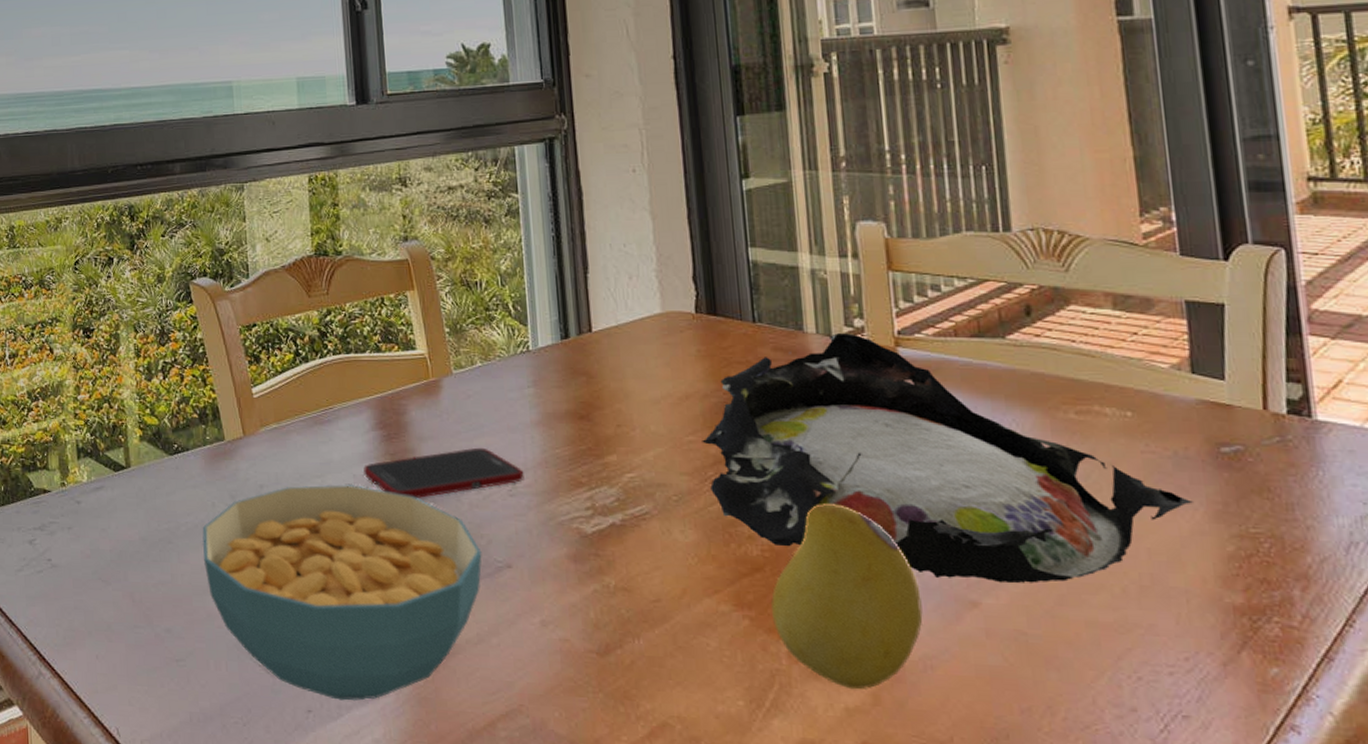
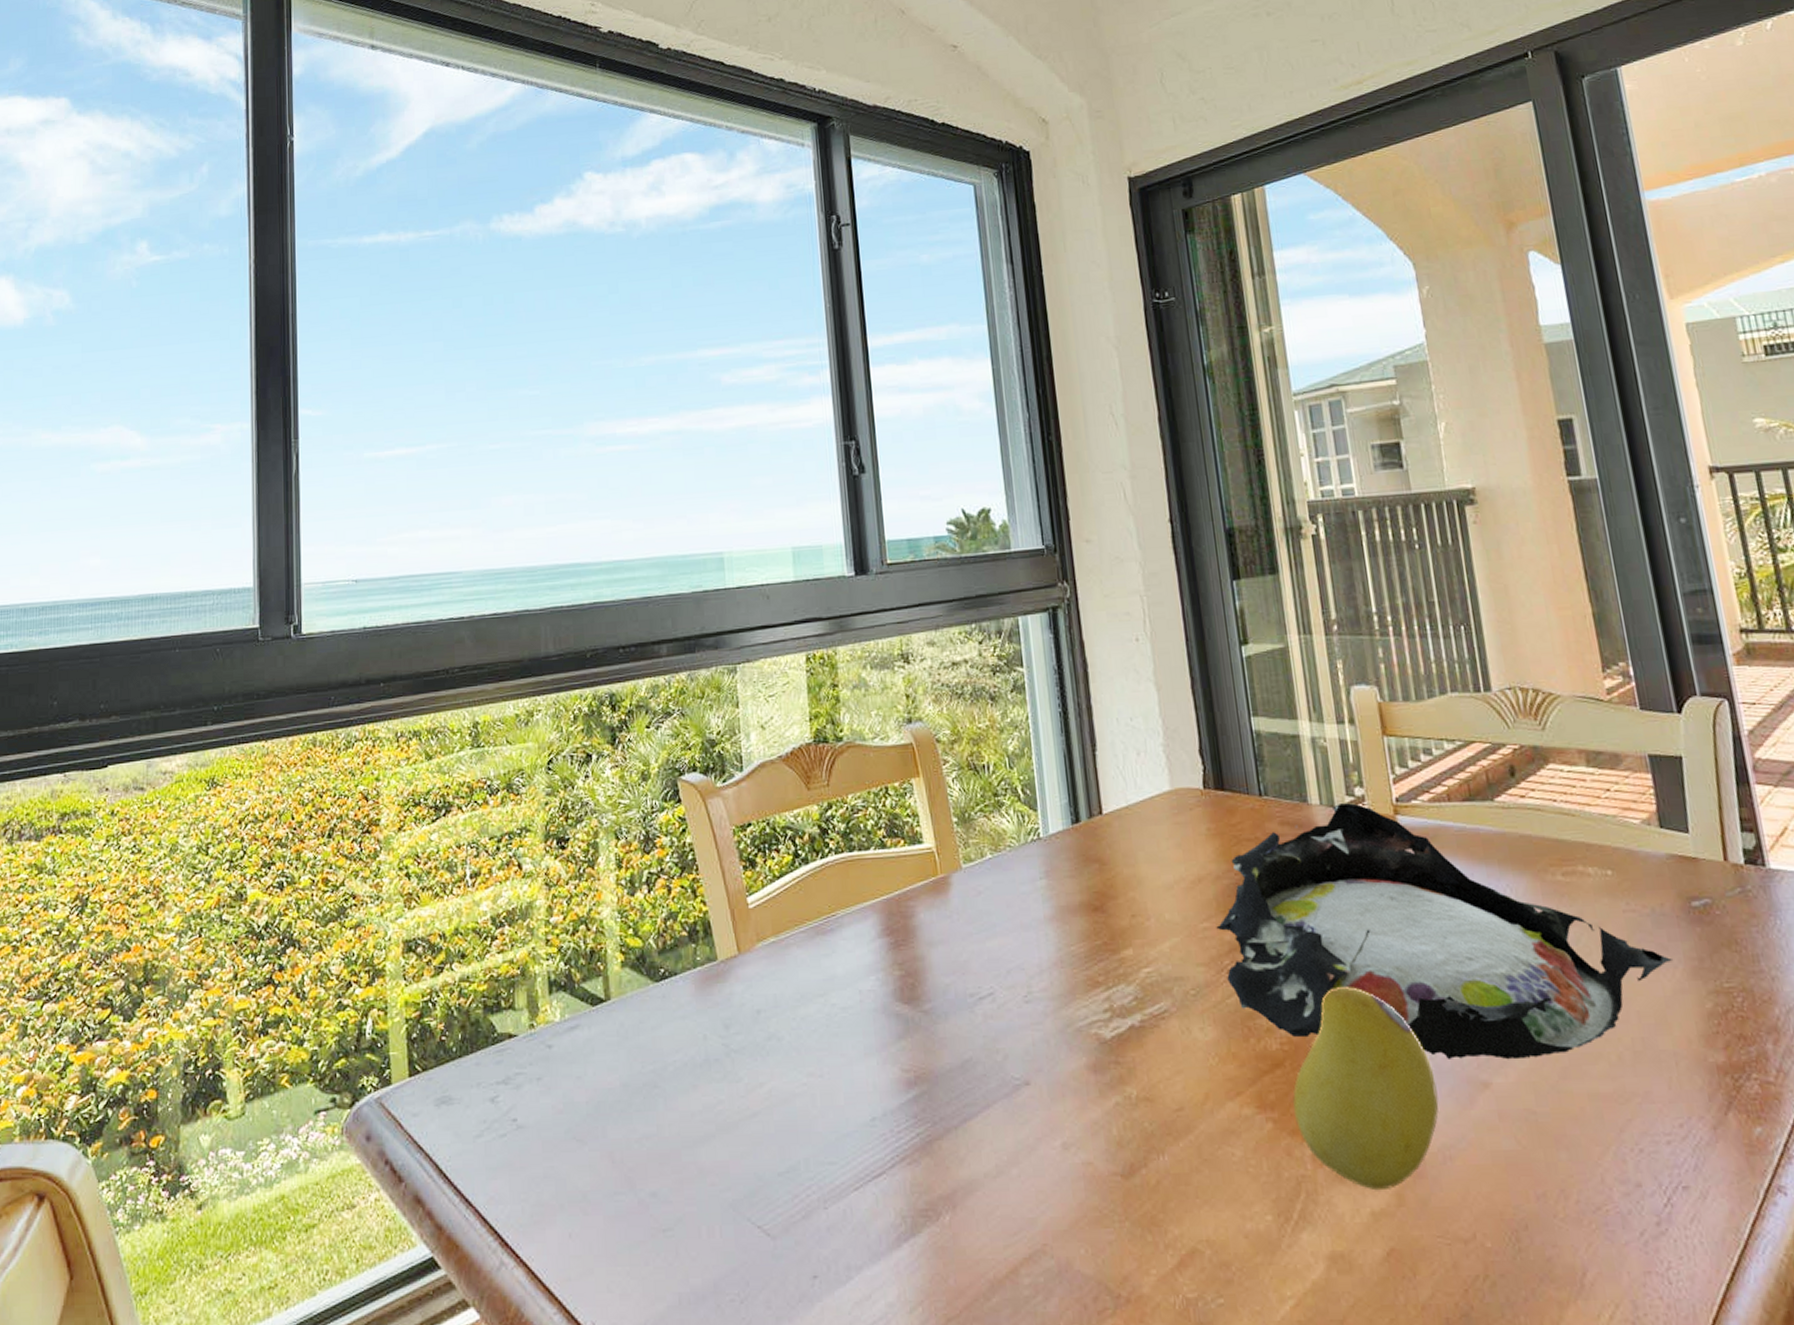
cereal bowl: present [202,485,482,701] -> none [692,1002,999,1260]
cell phone: present [363,447,524,498] -> none [870,949,1040,1013]

